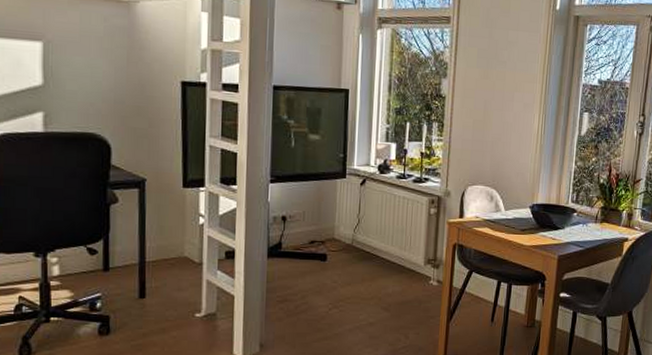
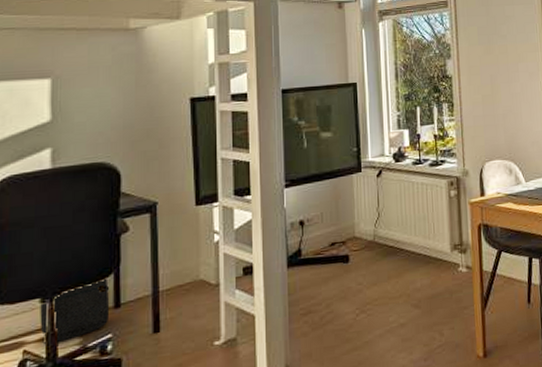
backpack: none [34,244,99,293] -> present [40,279,110,342]

